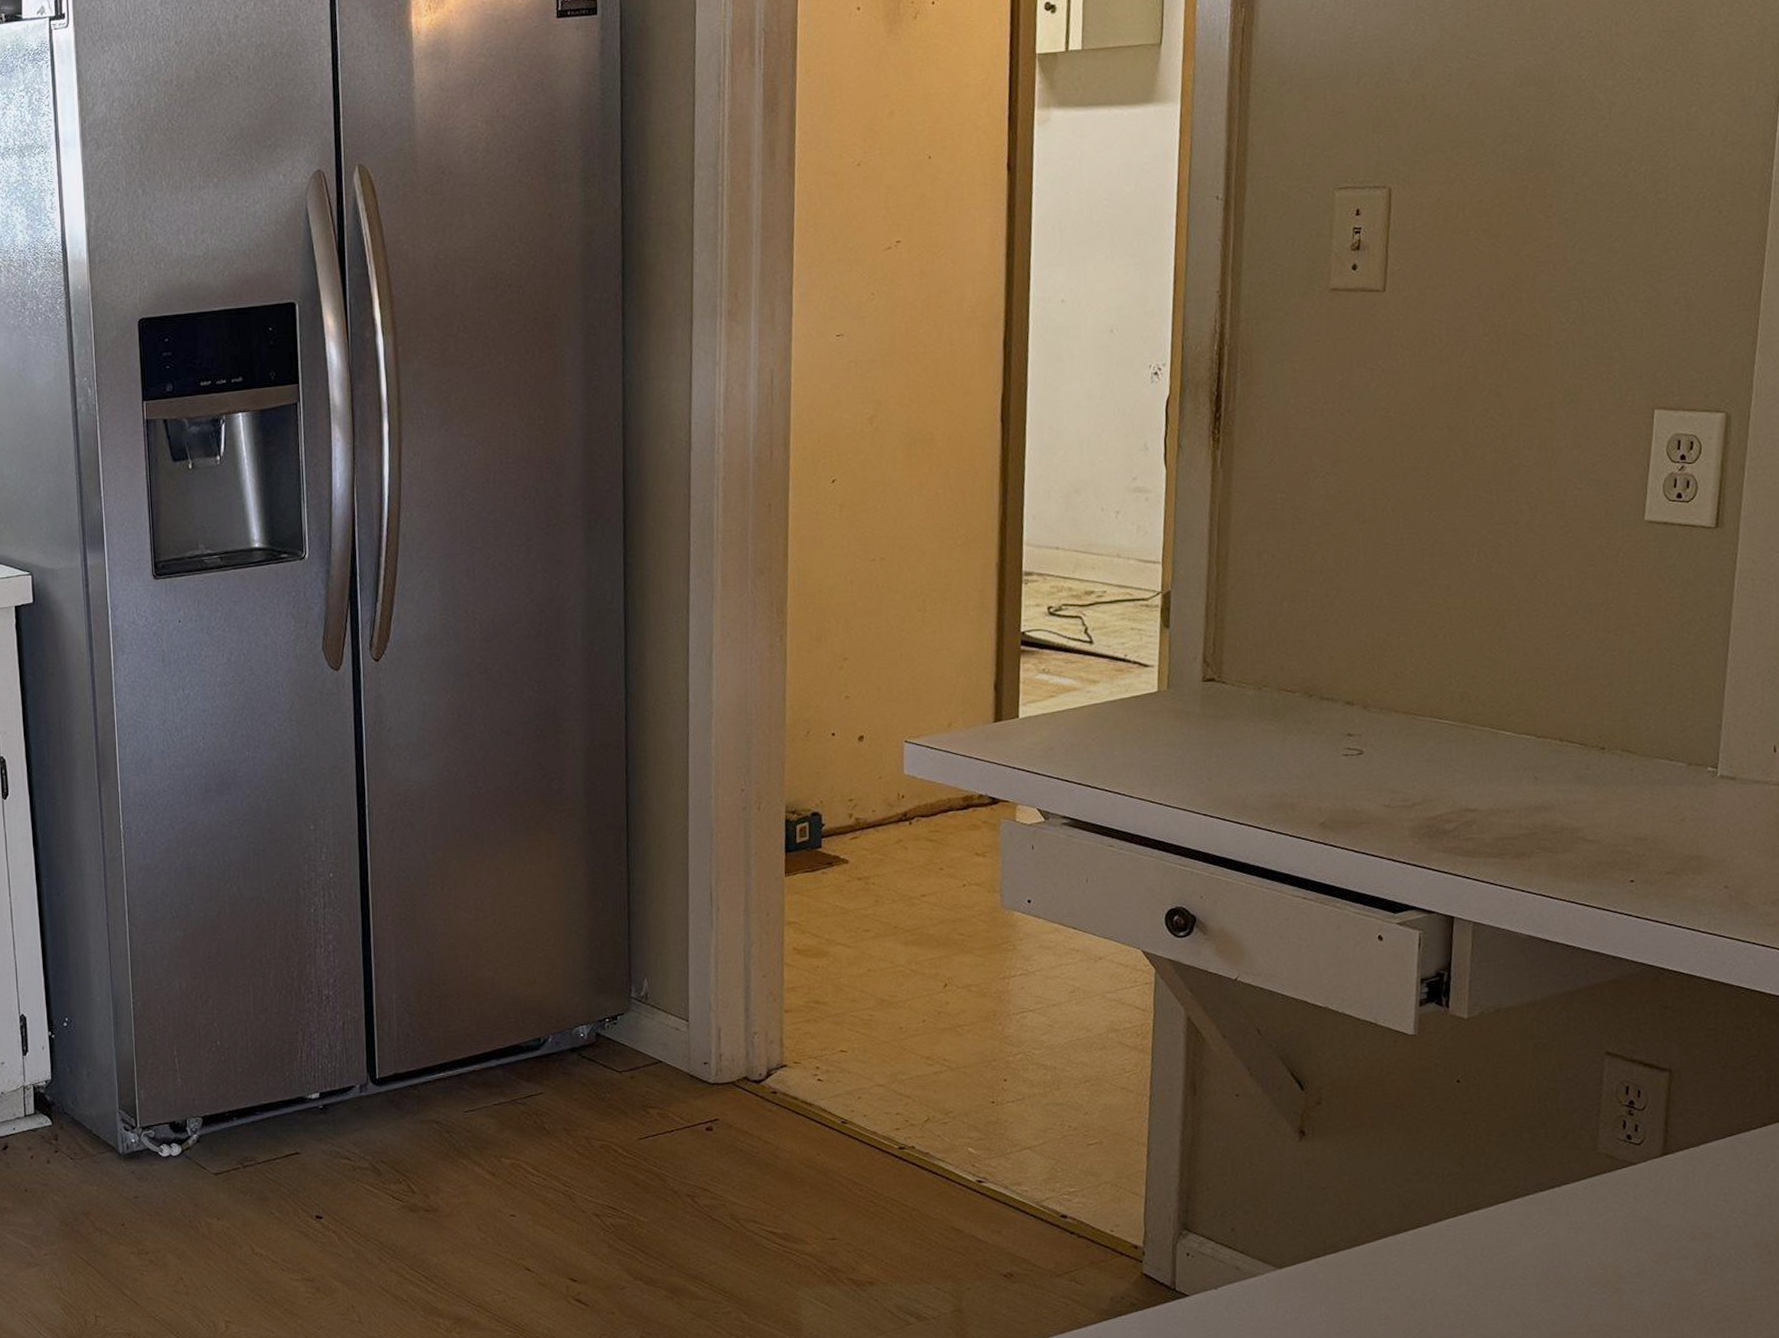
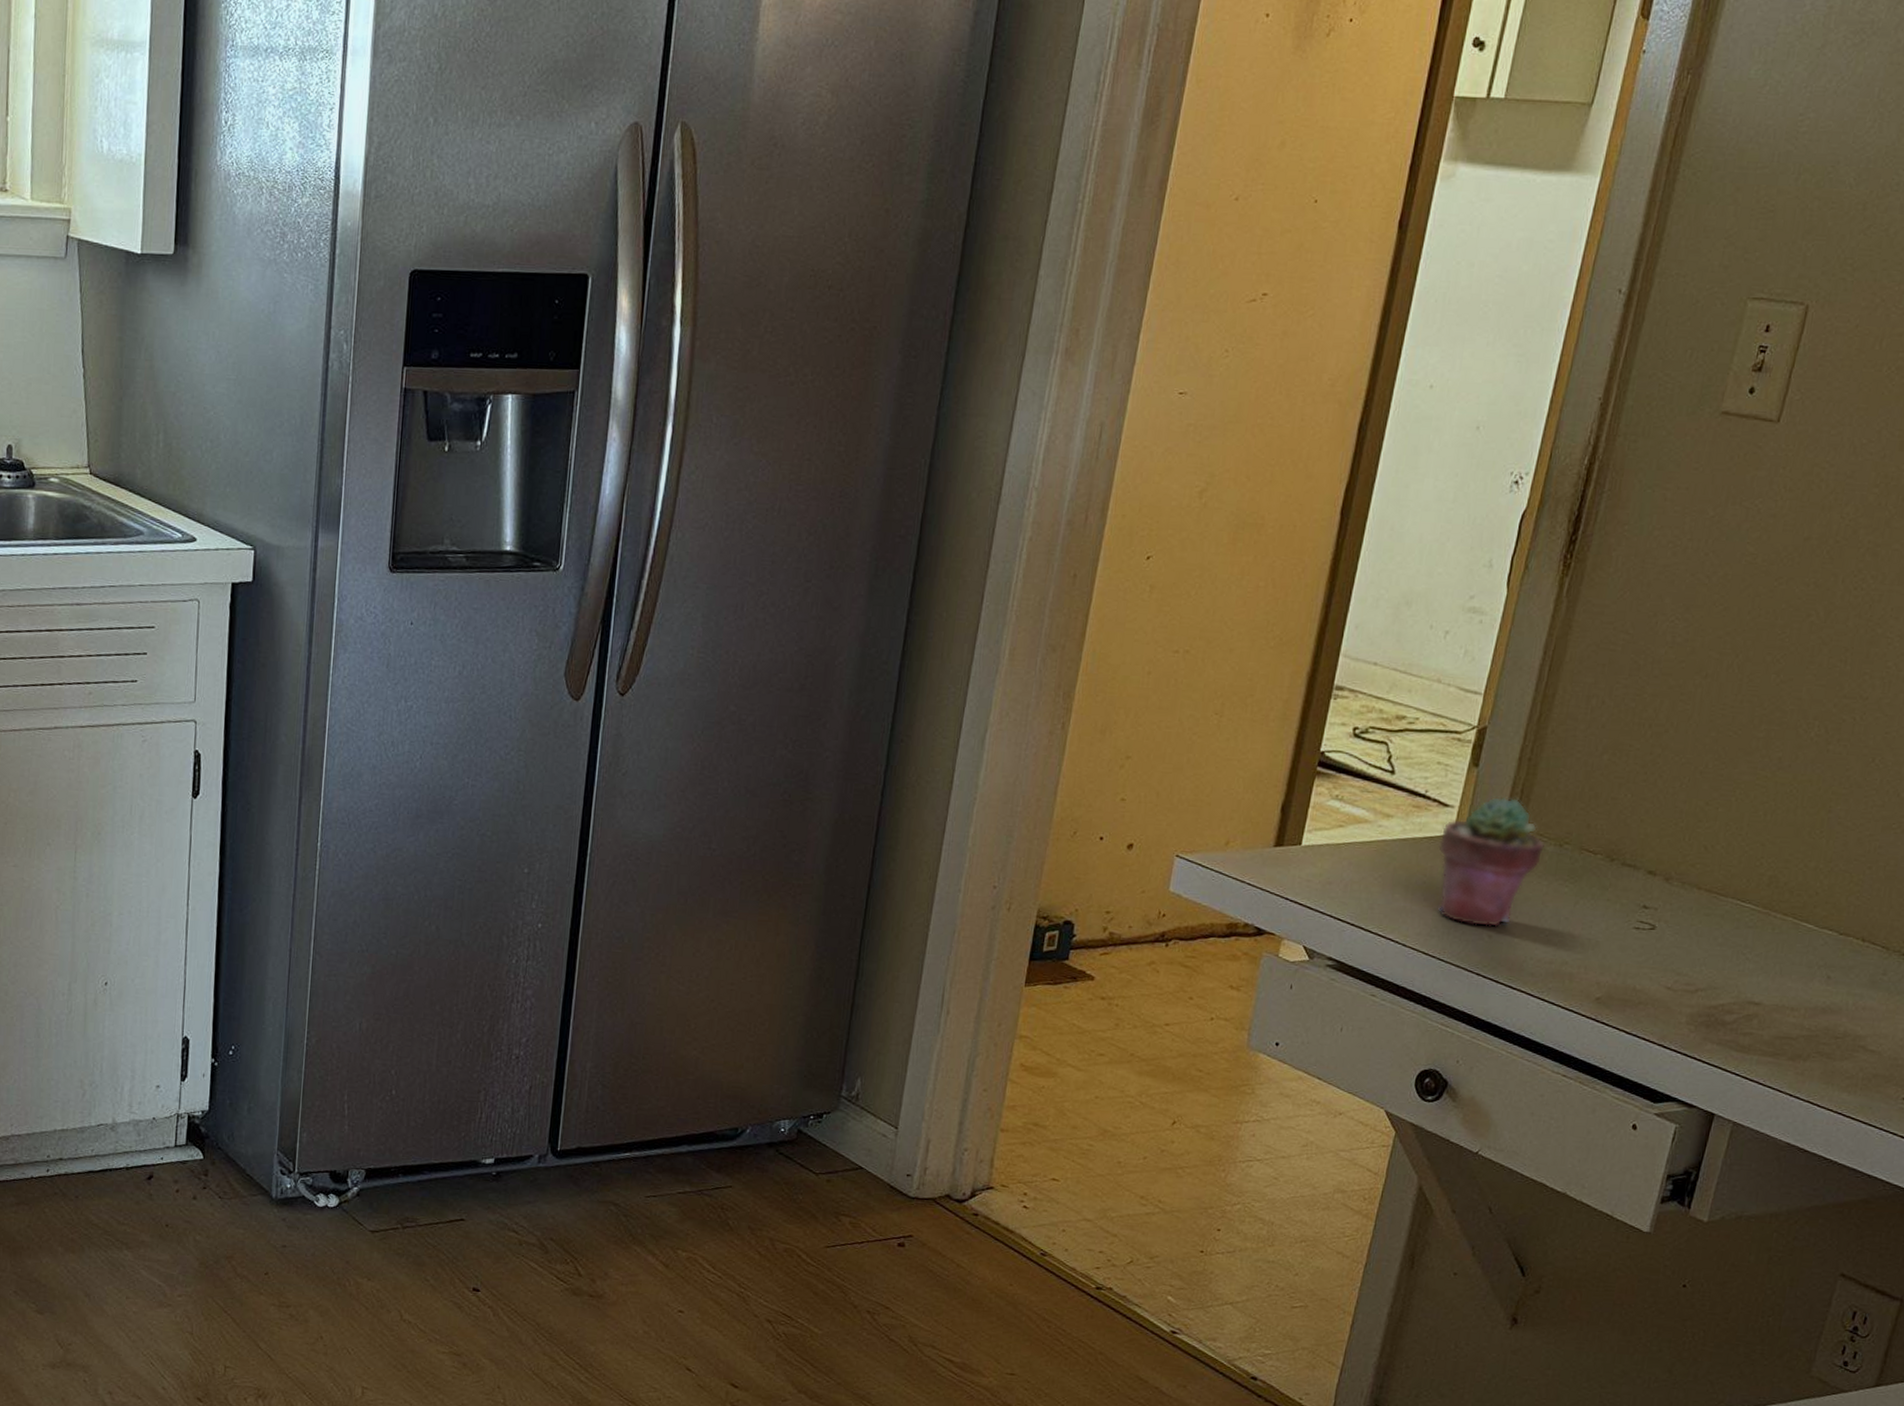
potted succulent: none [1146,651,1246,771] -> present [1438,796,1546,927]

